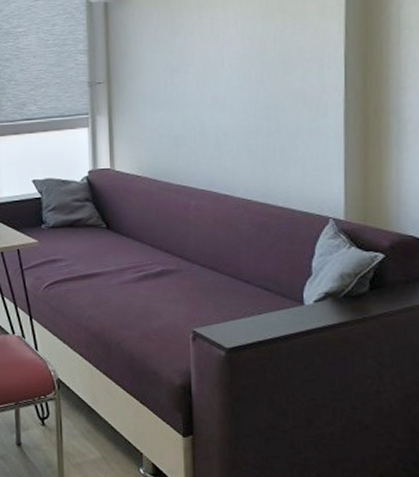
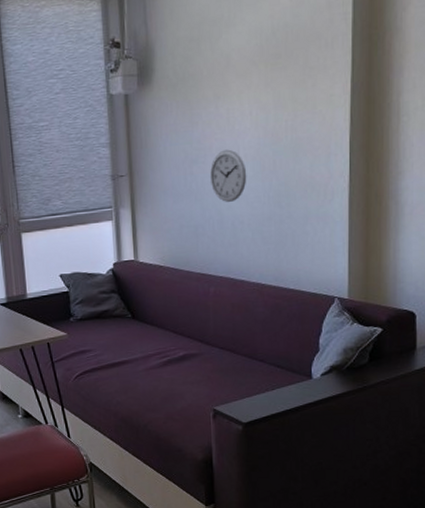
wall clock: none [191,59,232,113] -> present [209,149,247,202]

